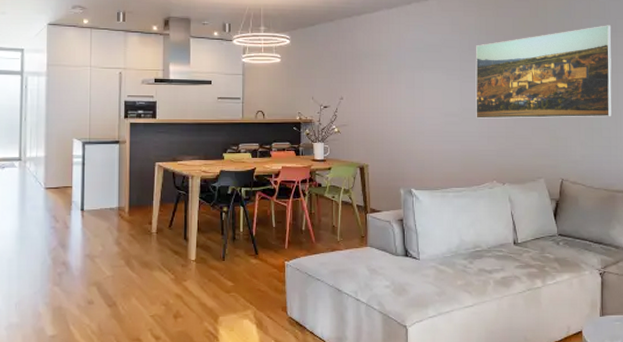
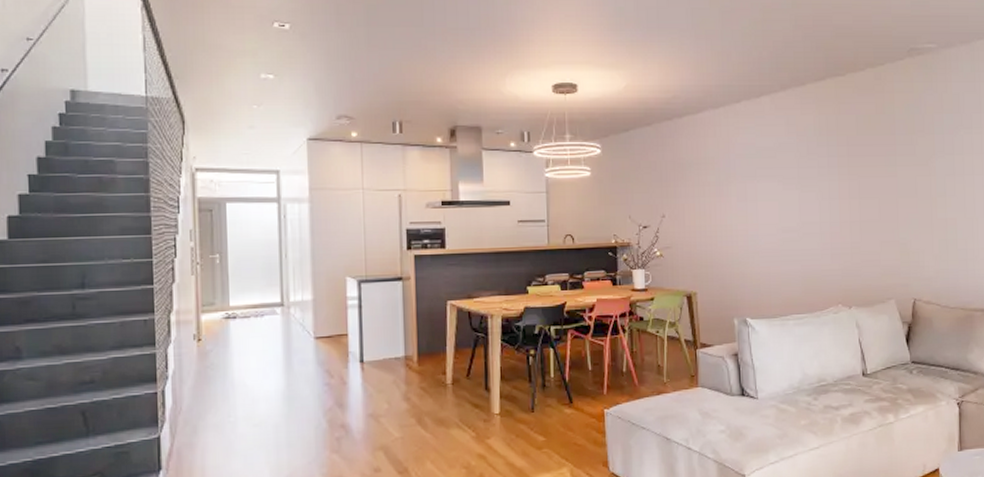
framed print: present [475,25,612,119] -> none [815,120,968,234]

